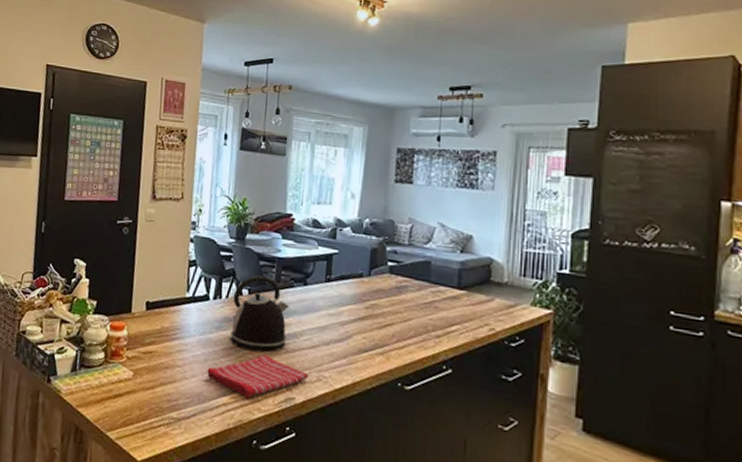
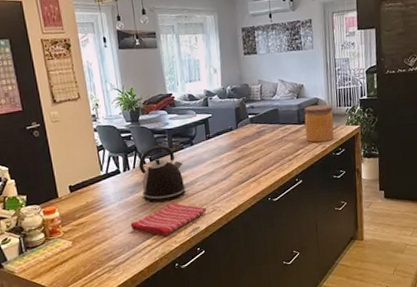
jar: none [466,266,513,323] -> present [304,104,334,143]

